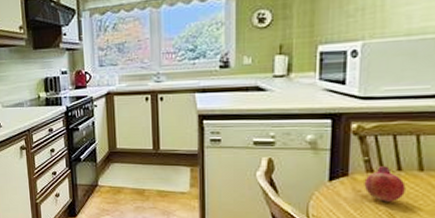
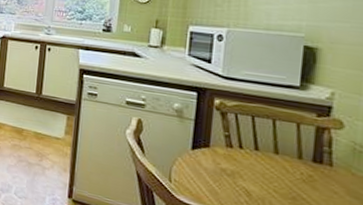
fruit: present [364,166,406,203] -> none [223,143,262,180]

